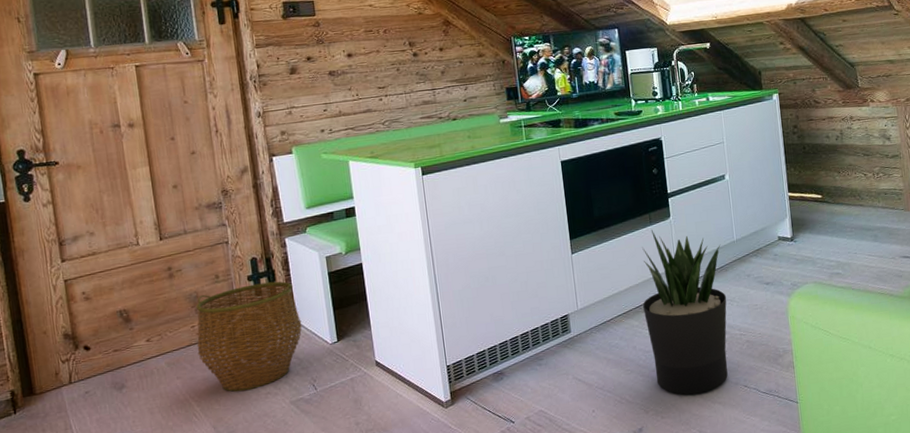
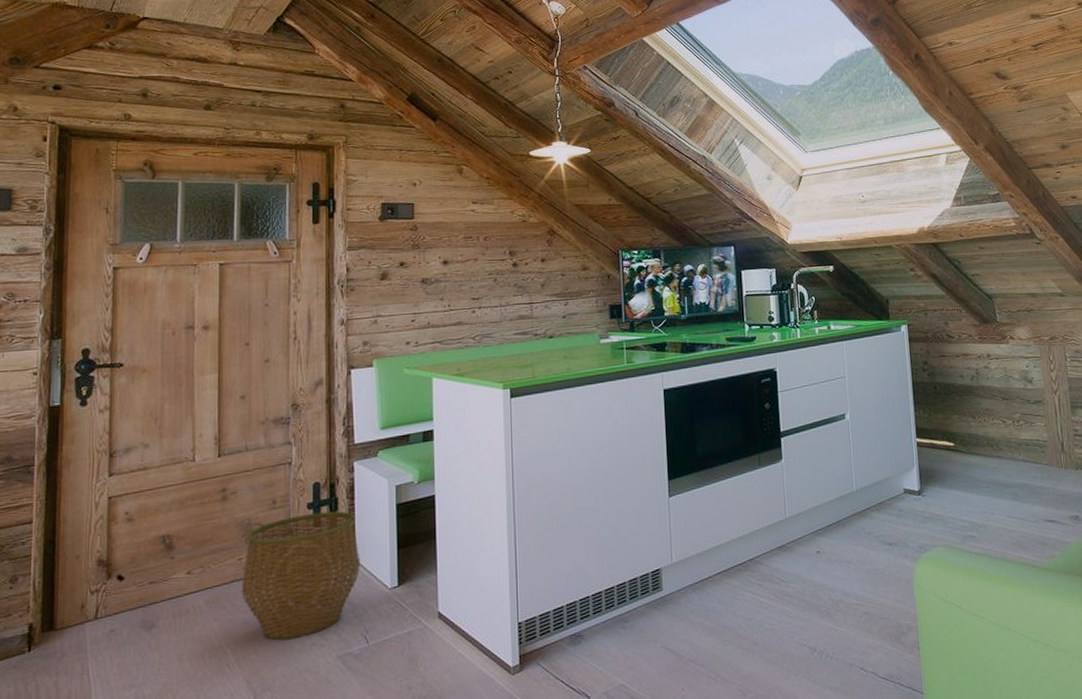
planter: present [642,230,728,395] -> none [746,473,843,676]

